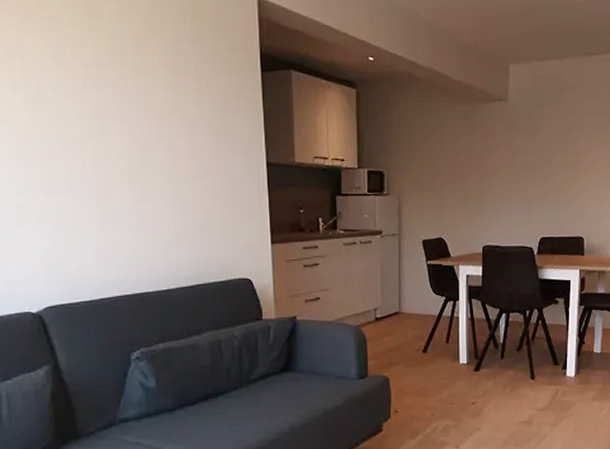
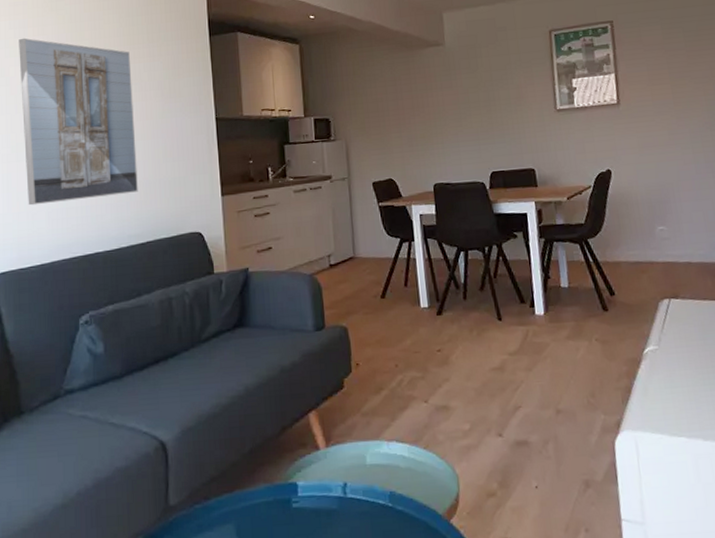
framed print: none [55,59,187,241] -> present [19,38,138,206]

